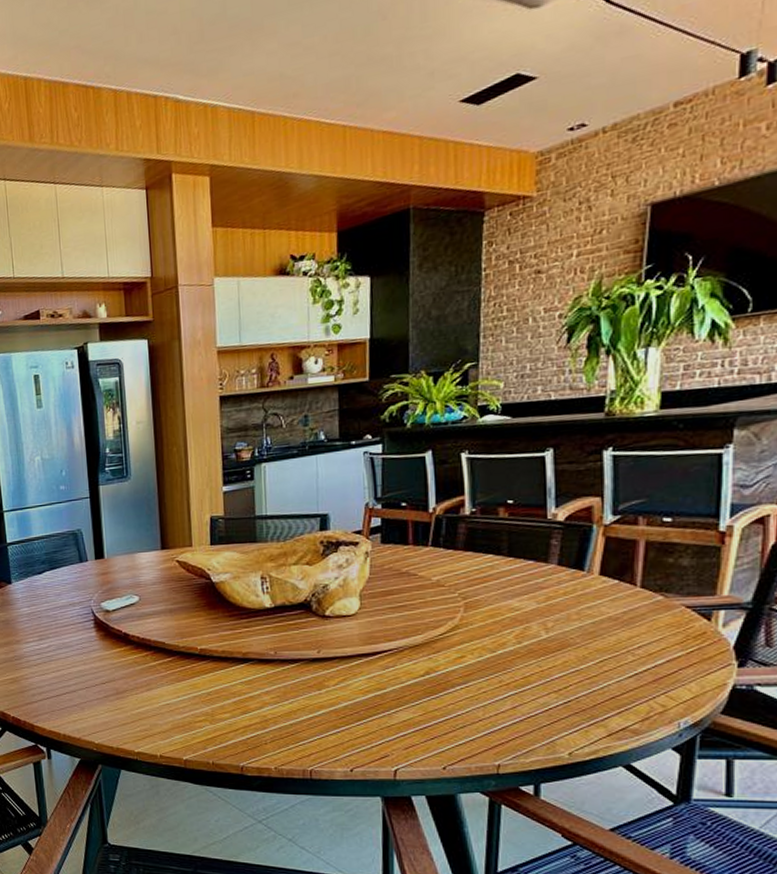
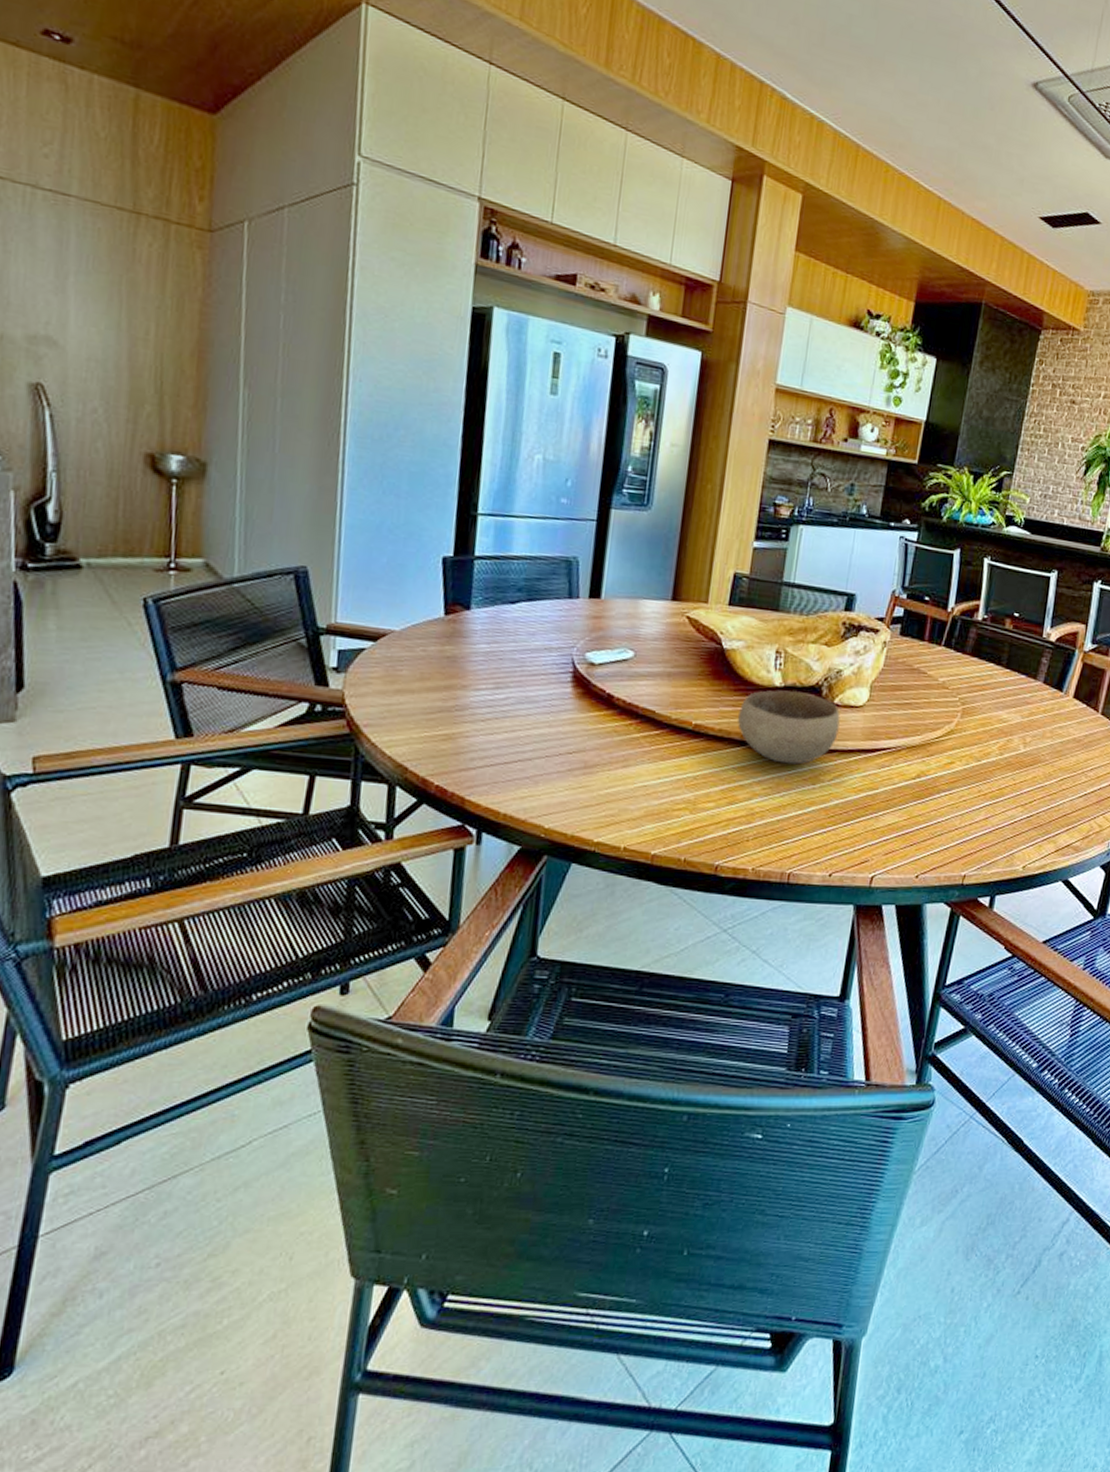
bowl: none [237,609,335,674] -> present [737,690,840,765]

